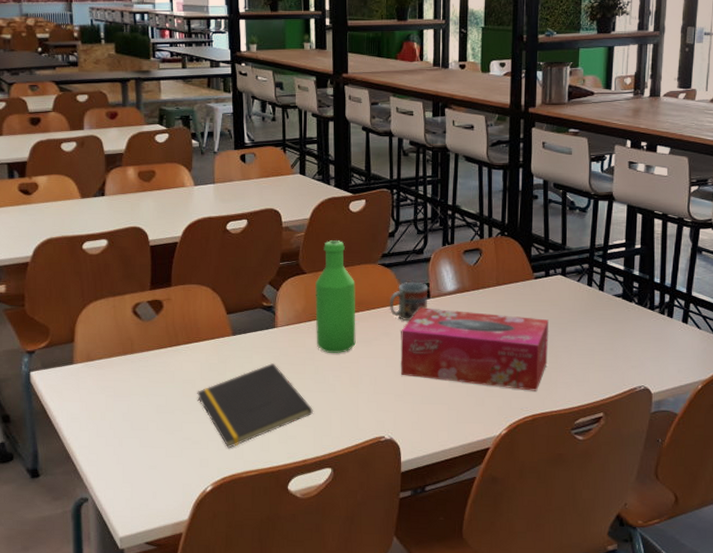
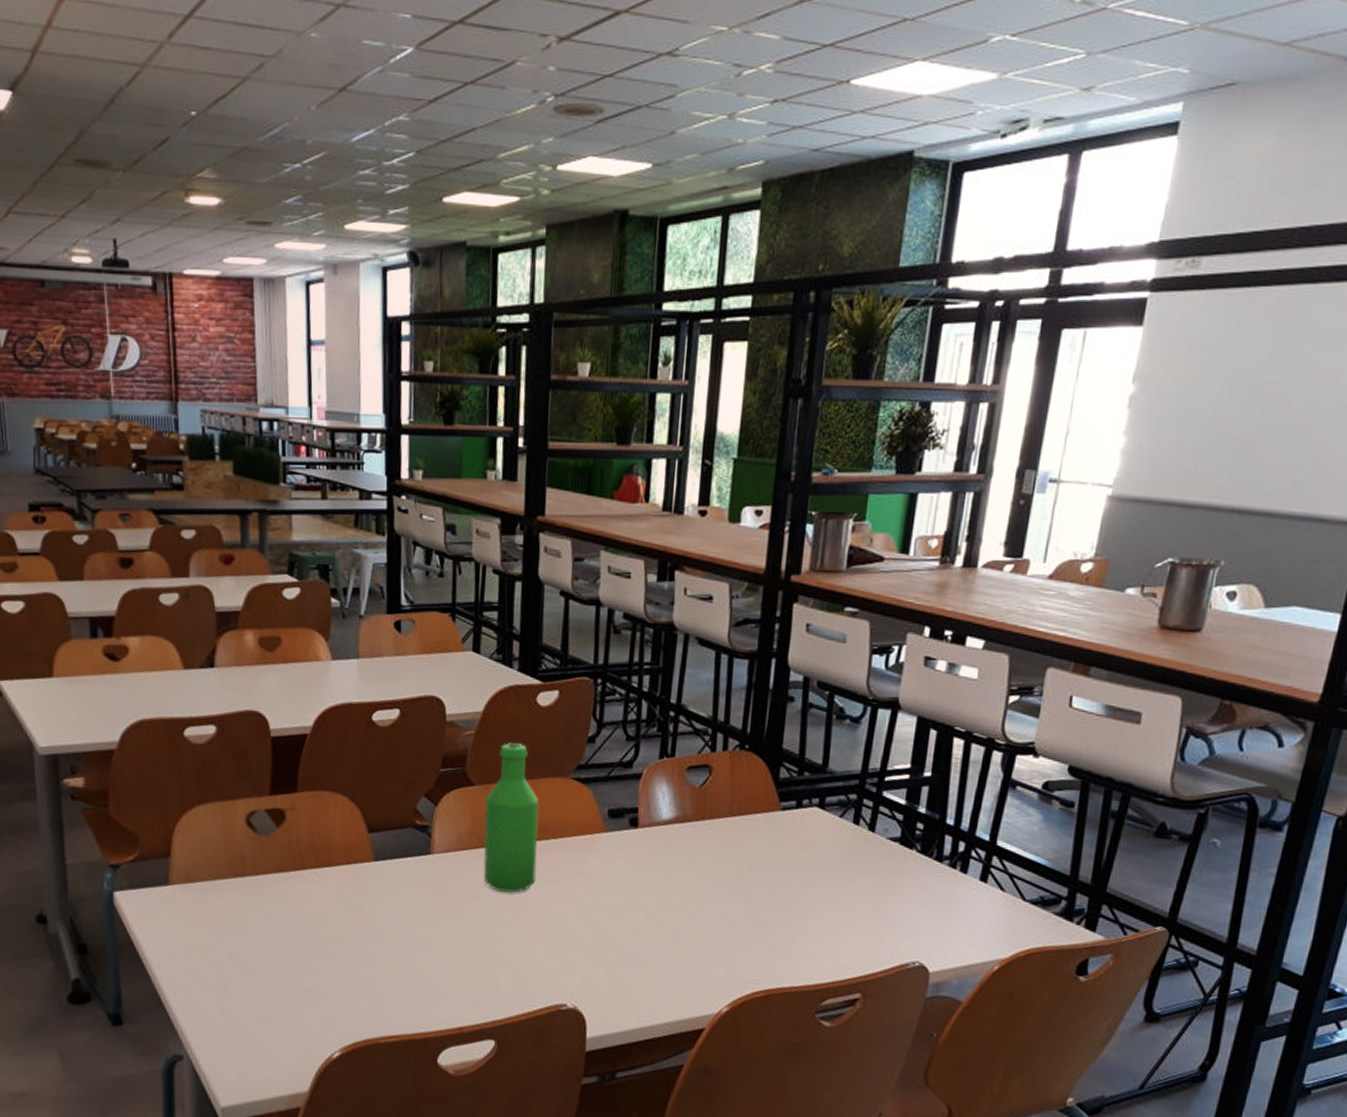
notepad: present [197,363,314,449] -> none [325,900,476,1006]
cup: present [389,282,428,322] -> none [582,805,637,857]
tissue box: present [400,307,549,391] -> none [593,839,796,959]

